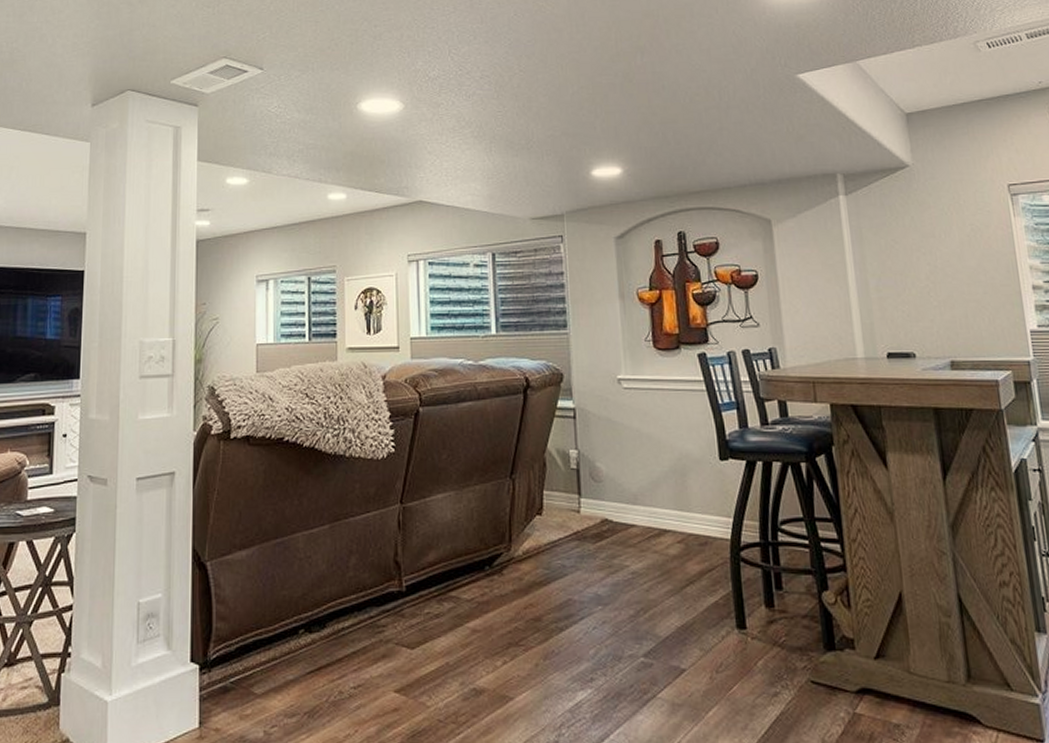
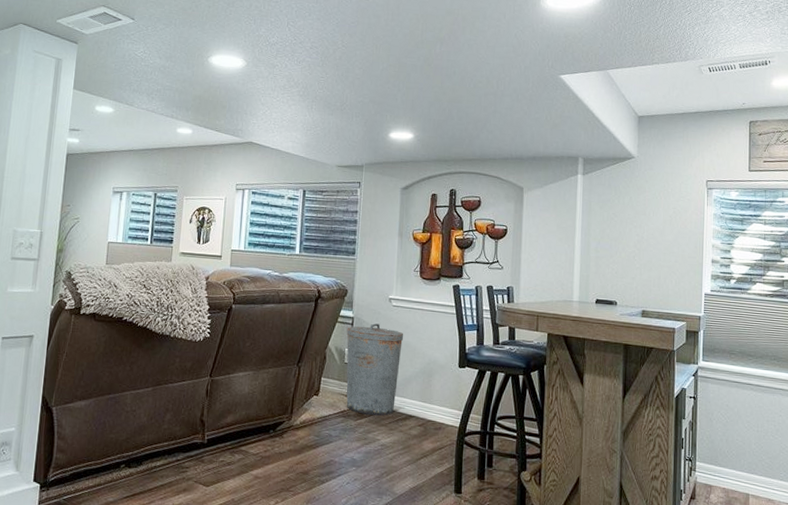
trash can: none [568,413,643,534] -> present [346,323,404,416]

